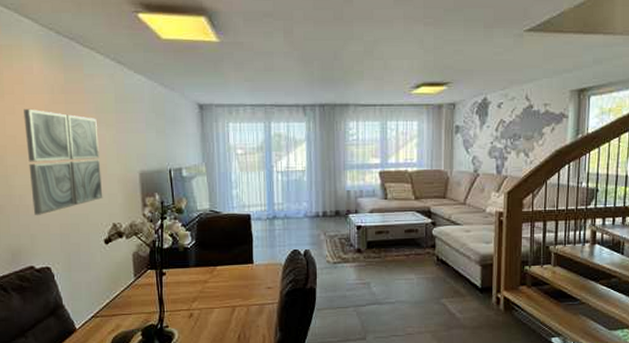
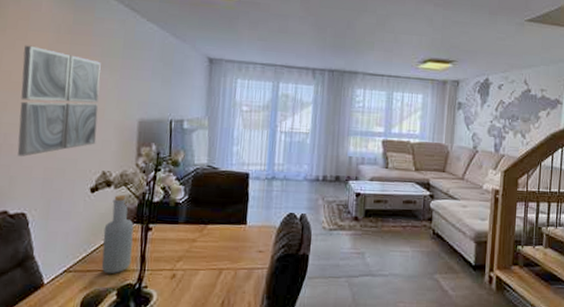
bottle: none [122,243,151,316] -> present [101,194,134,273]

